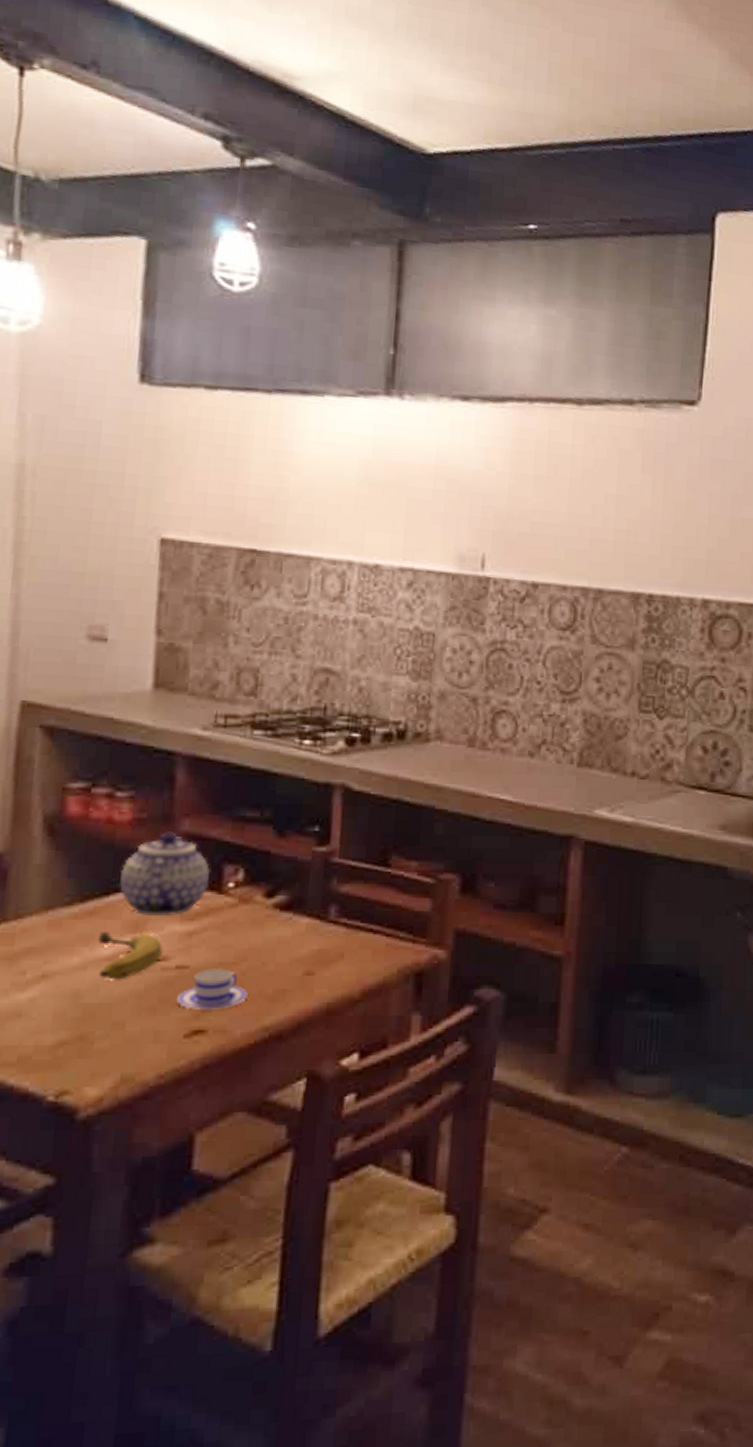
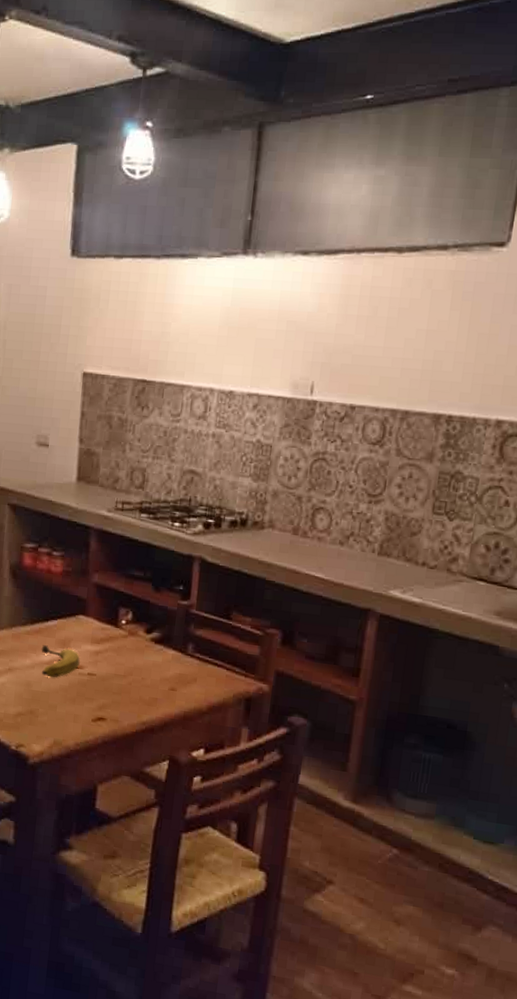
teapot: present [120,831,211,917] -> none [54,581,111,640]
teacup: present [177,969,248,1009] -> none [88,677,132,706]

